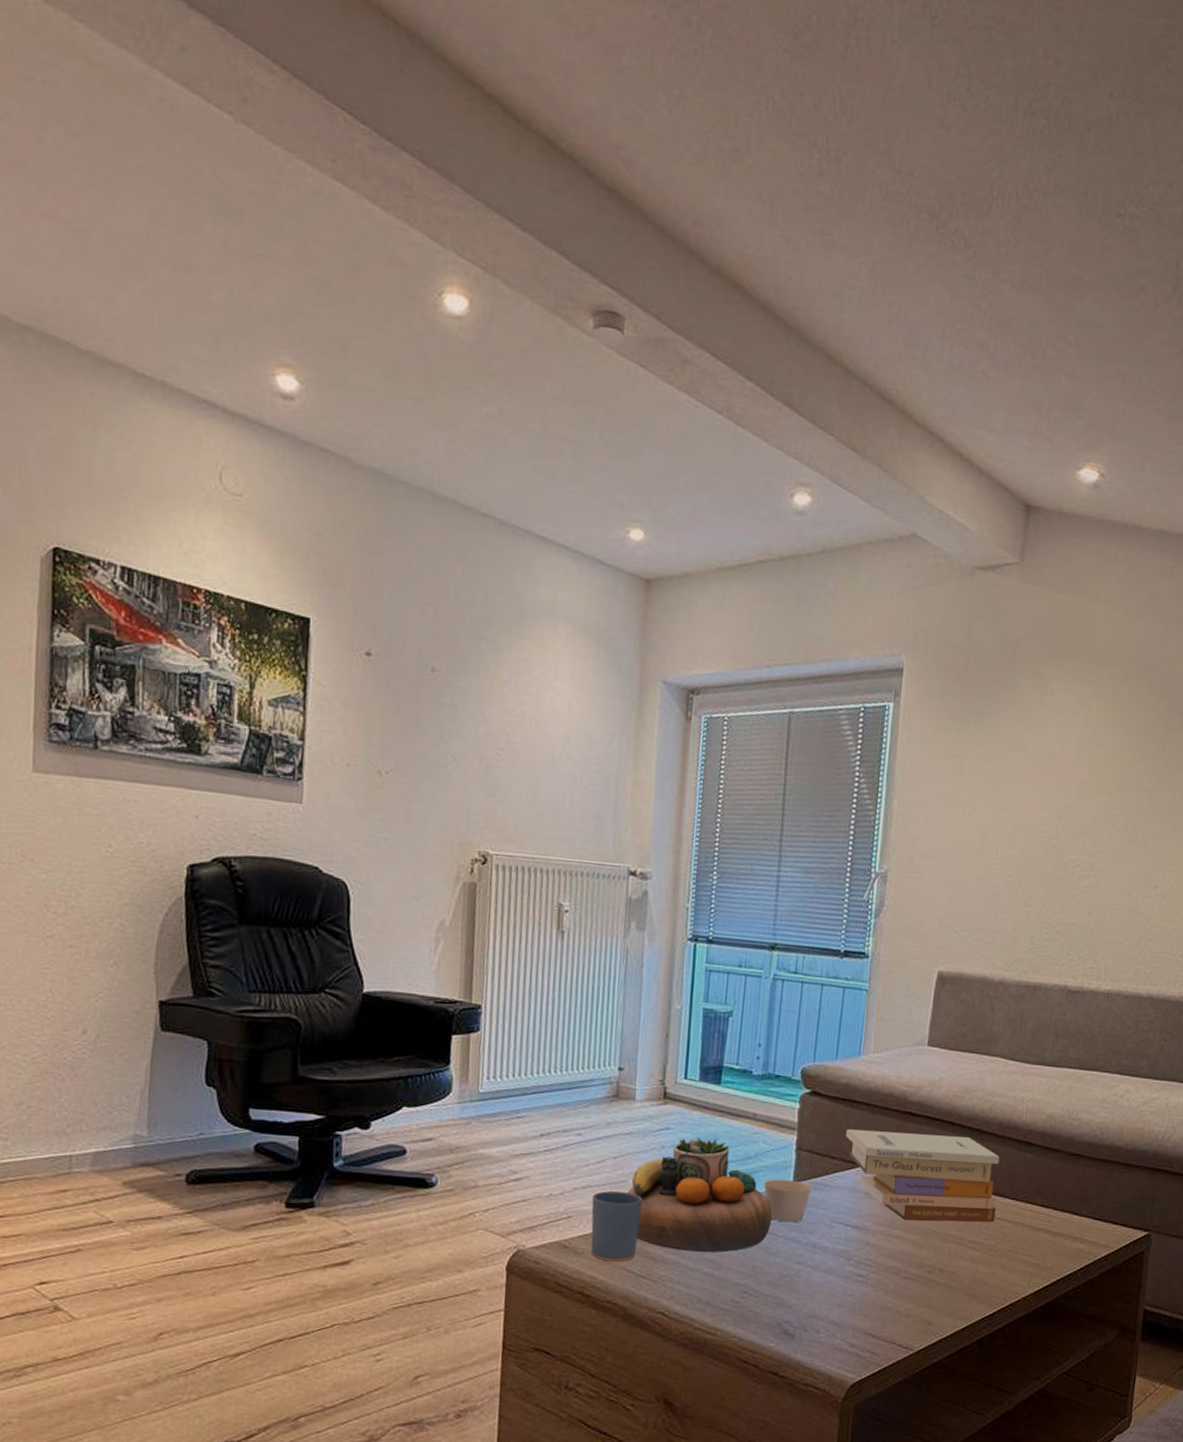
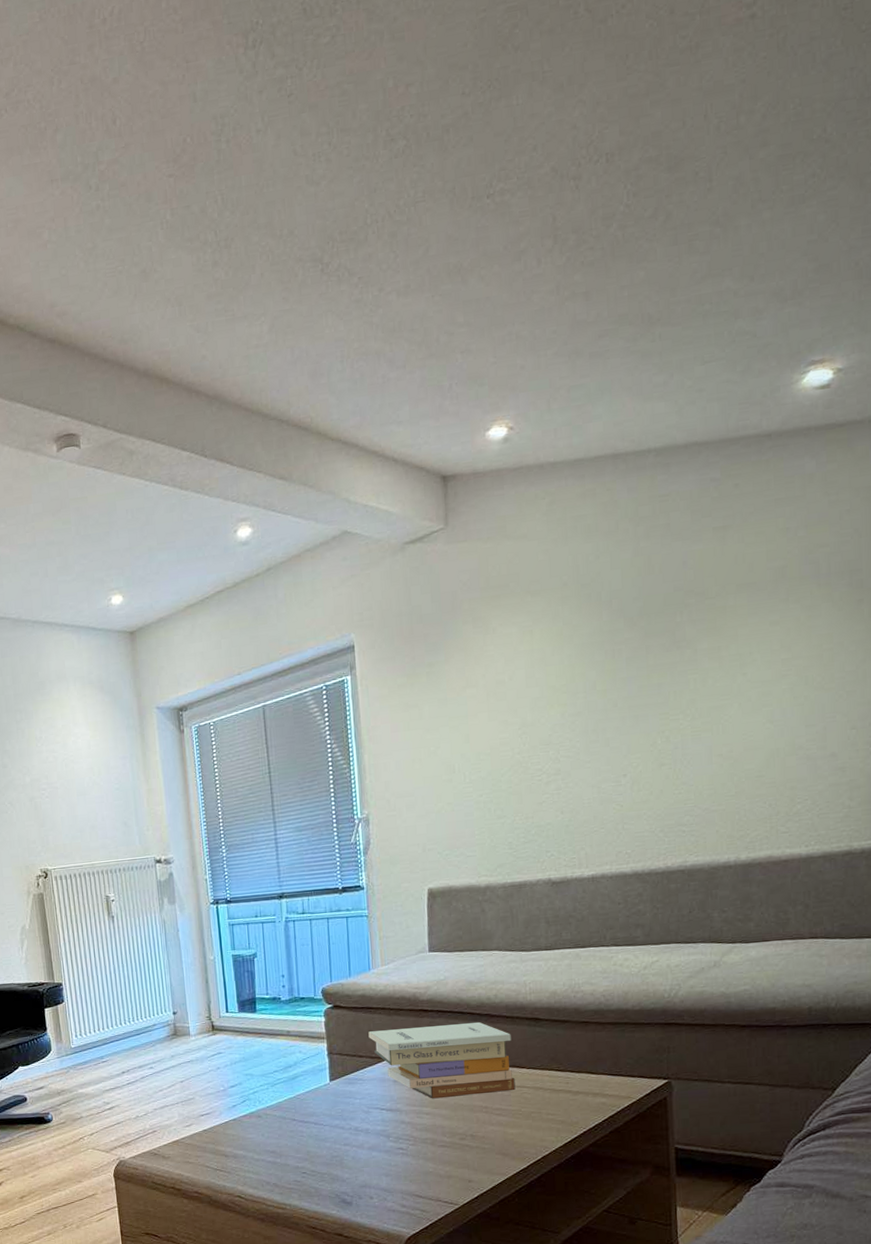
mug: present [590,1190,643,1262] -> none [169,1106,211,1162]
decorative bowl: present [627,1137,773,1253] -> none [196,1055,317,1147]
candle: present [764,1179,812,1223] -> none [305,1079,346,1114]

